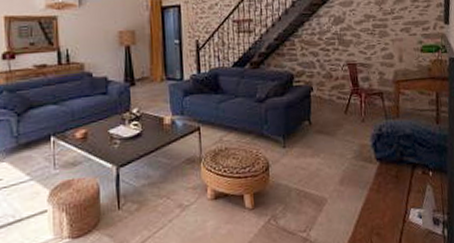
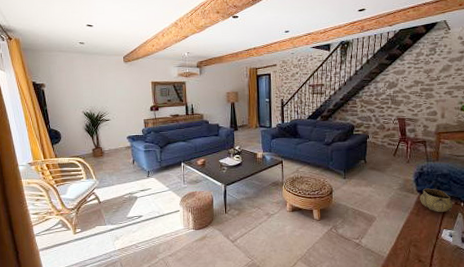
decorative bowl: none [380,154,420,186] -> present [420,188,453,212]

